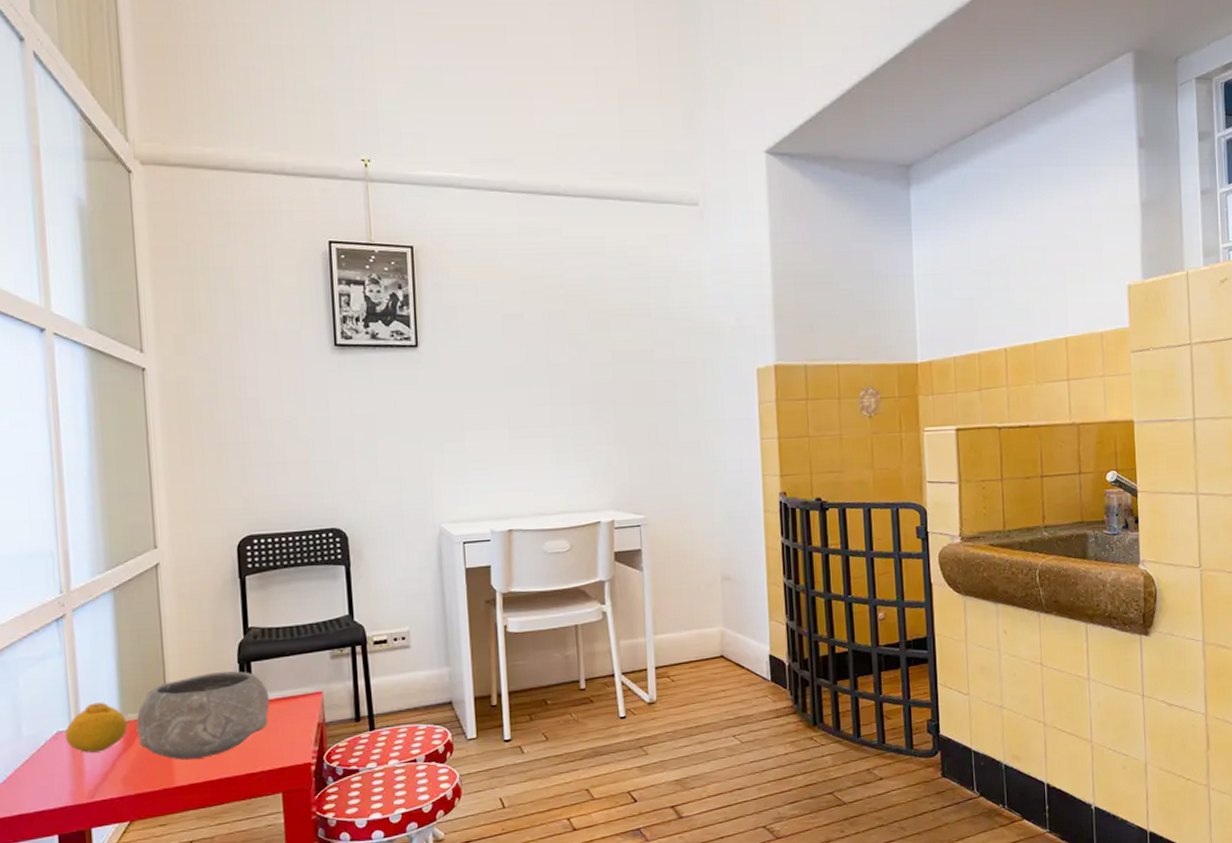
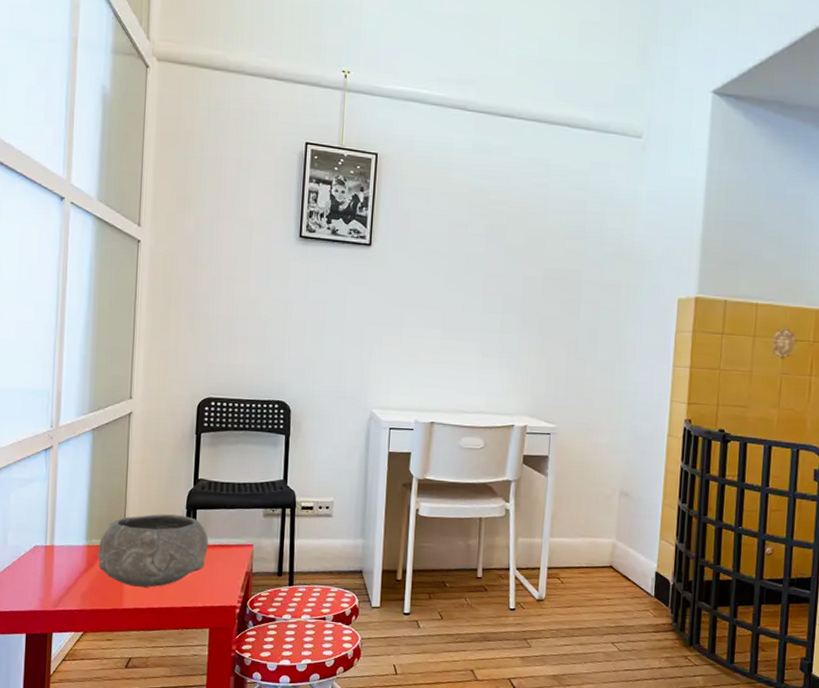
fruit: present [64,702,127,753] -> none [40,525,91,568]

